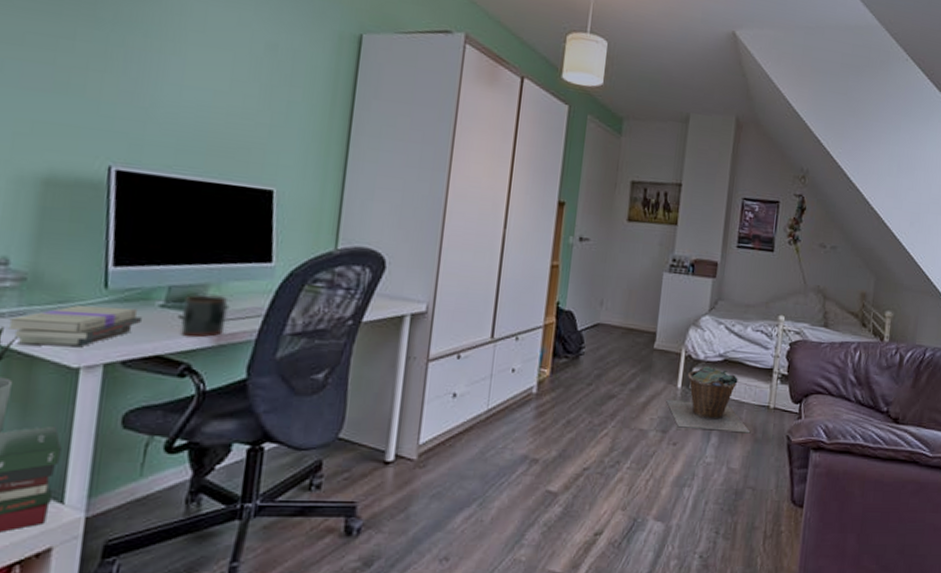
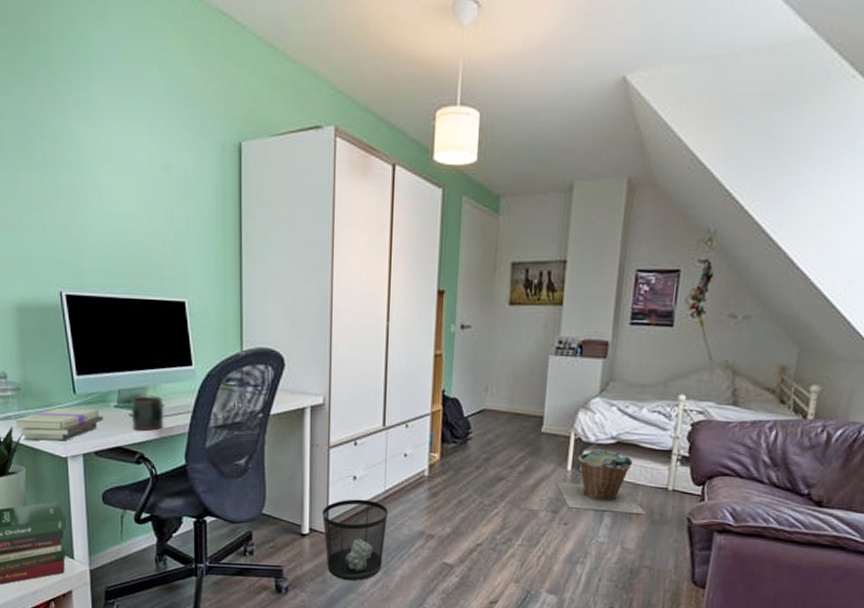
waste bin: none [412,419,489,515] -> present [322,499,388,580]

